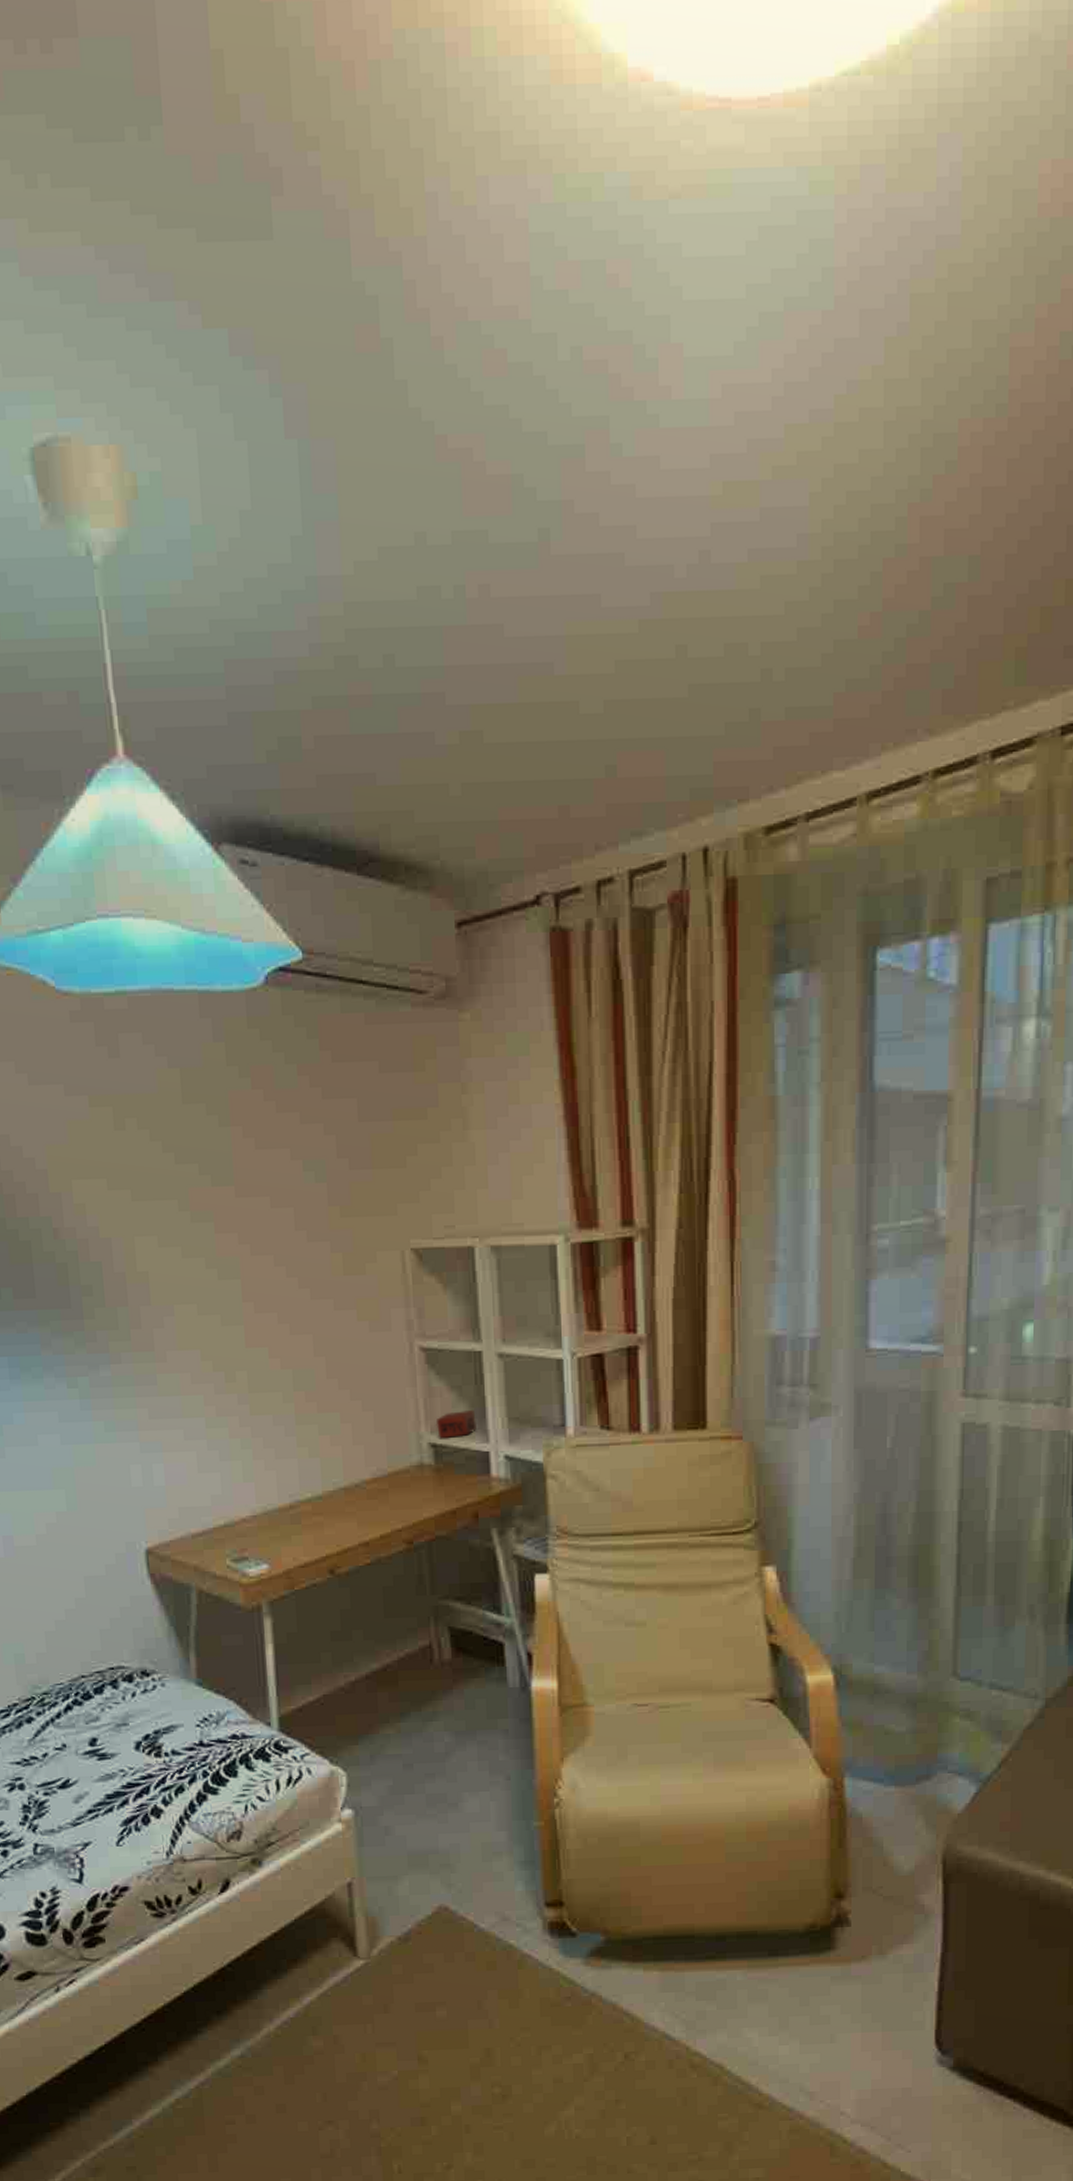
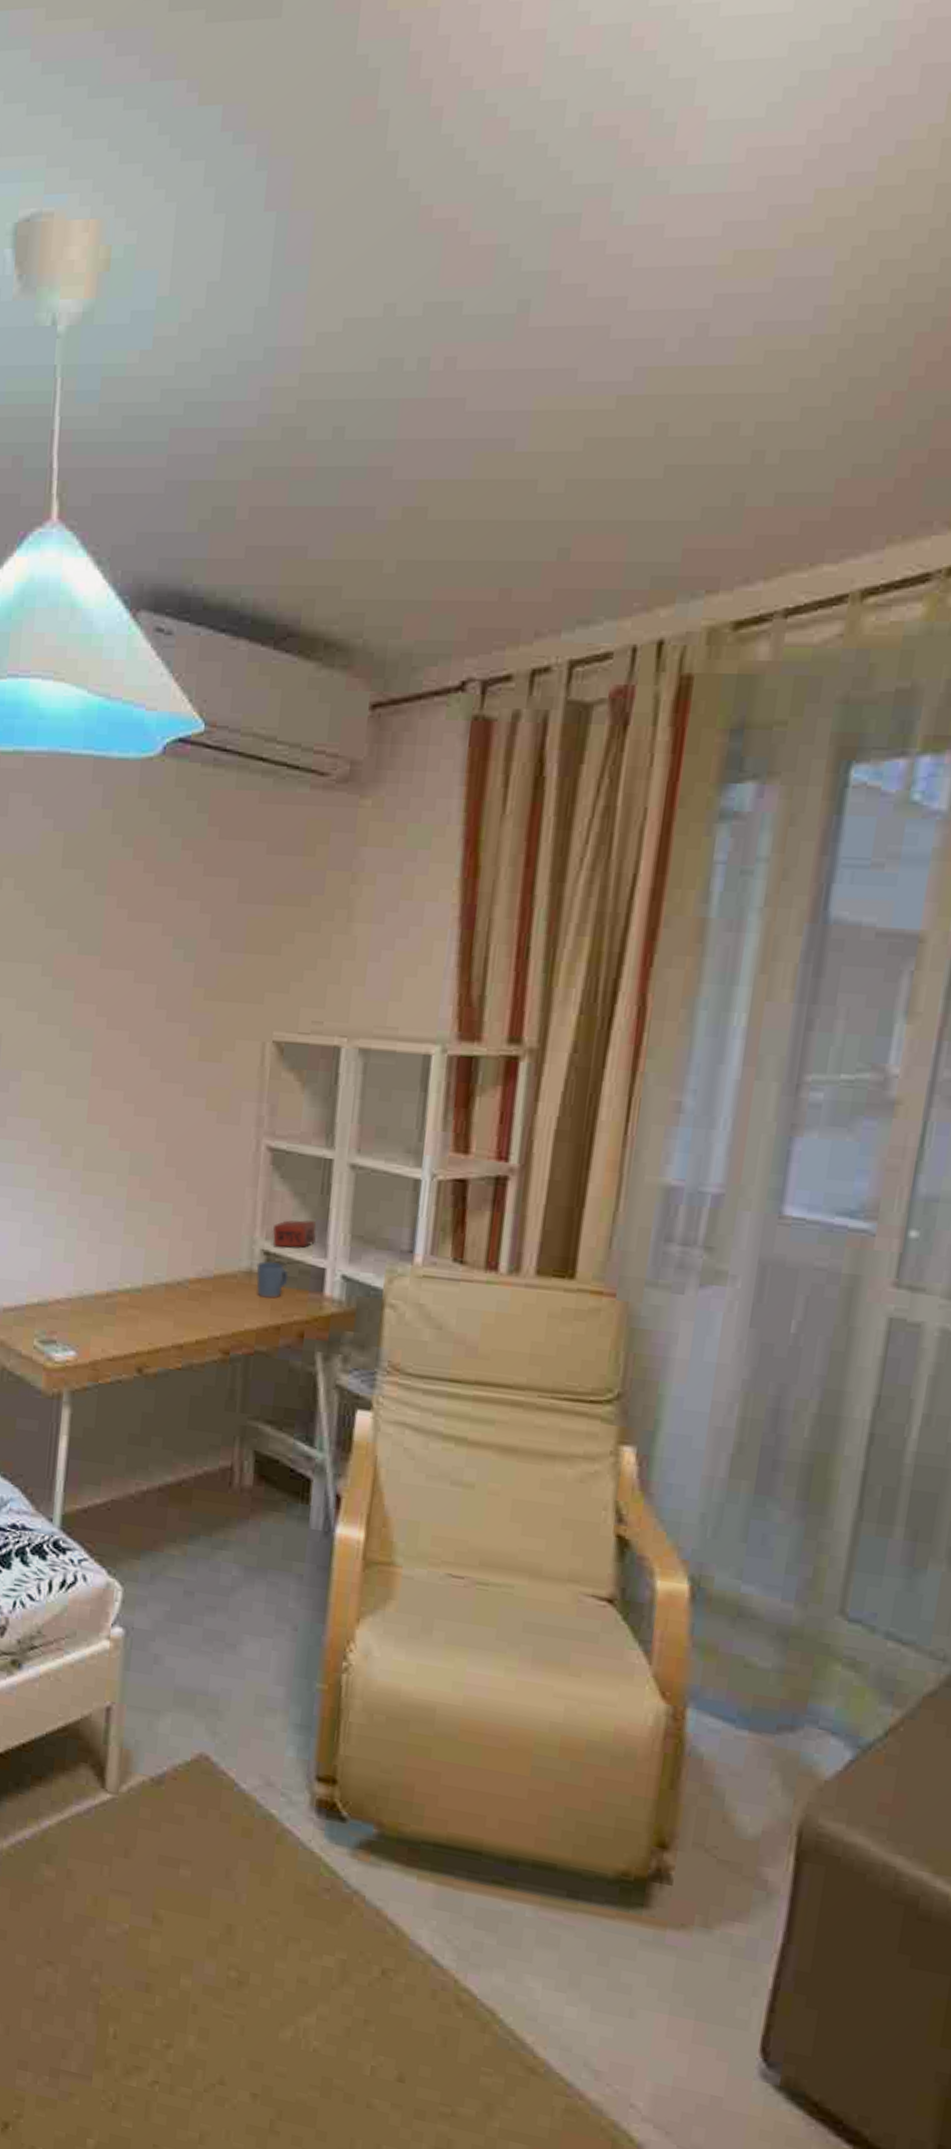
mug: none [426,1453,457,1487] -> present [256,1261,289,1299]

